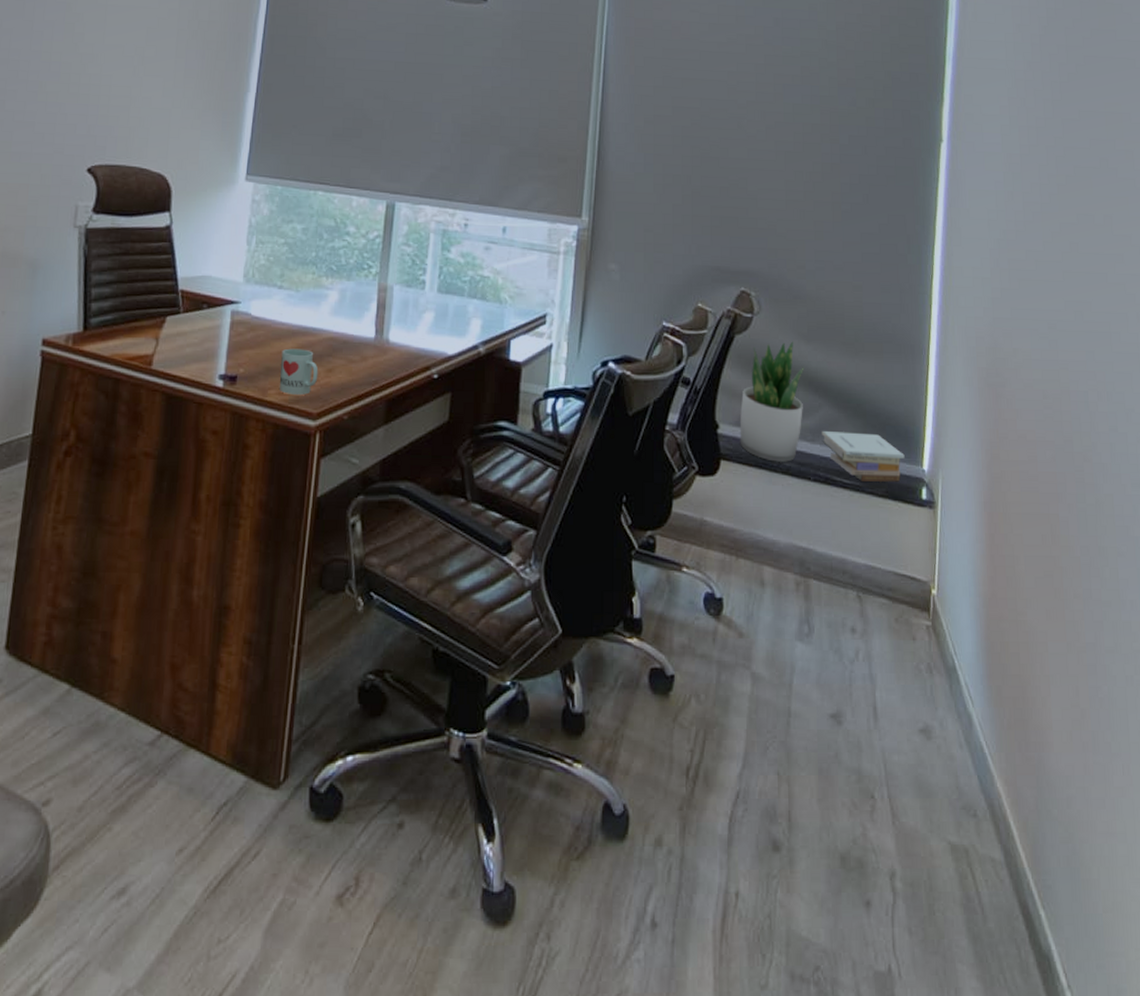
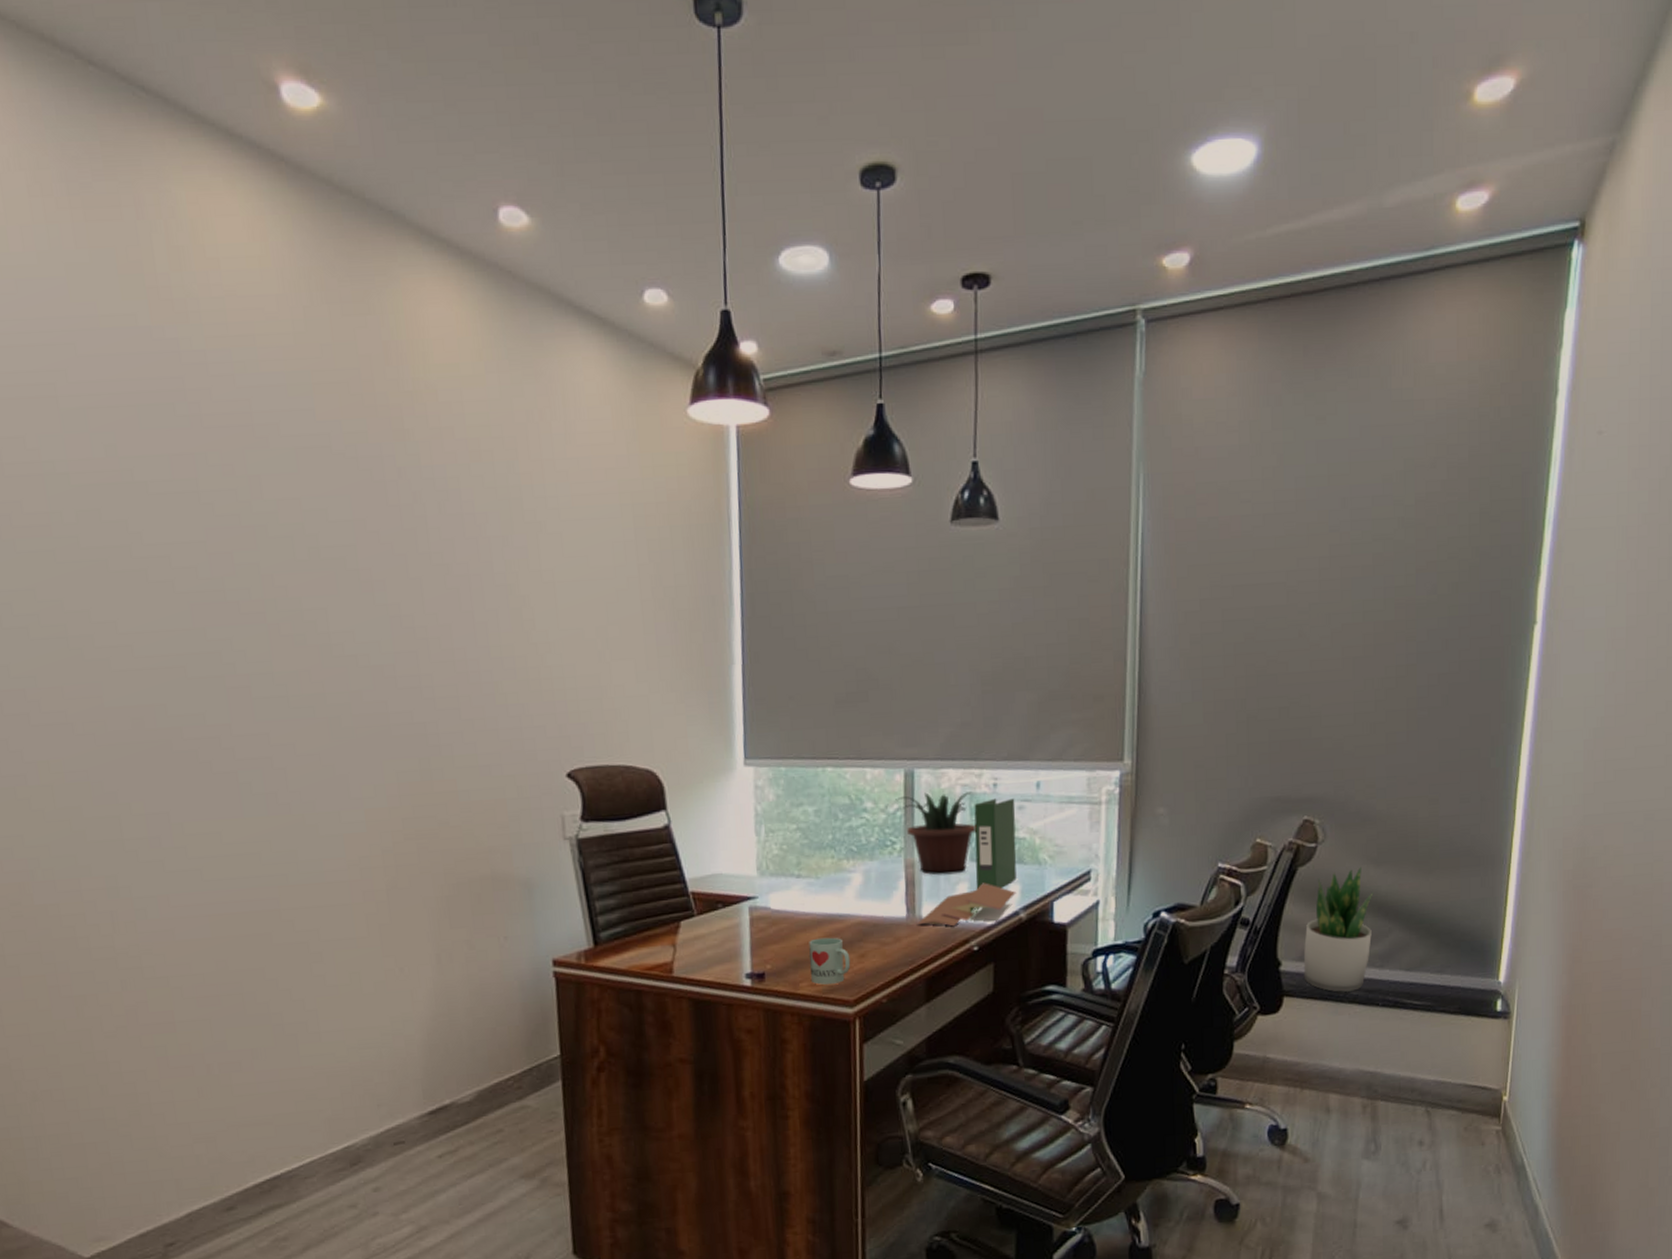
potted plant: none [376,224,446,303] -> present [895,792,977,876]
papers: none [383,314,477,353] -> present [916,883,1016,927]
binder: none [441,237,483,321] -> present [974,798,1017,889]
books: present [822,430,905,482] -> none [1391,952,1480,1001]

